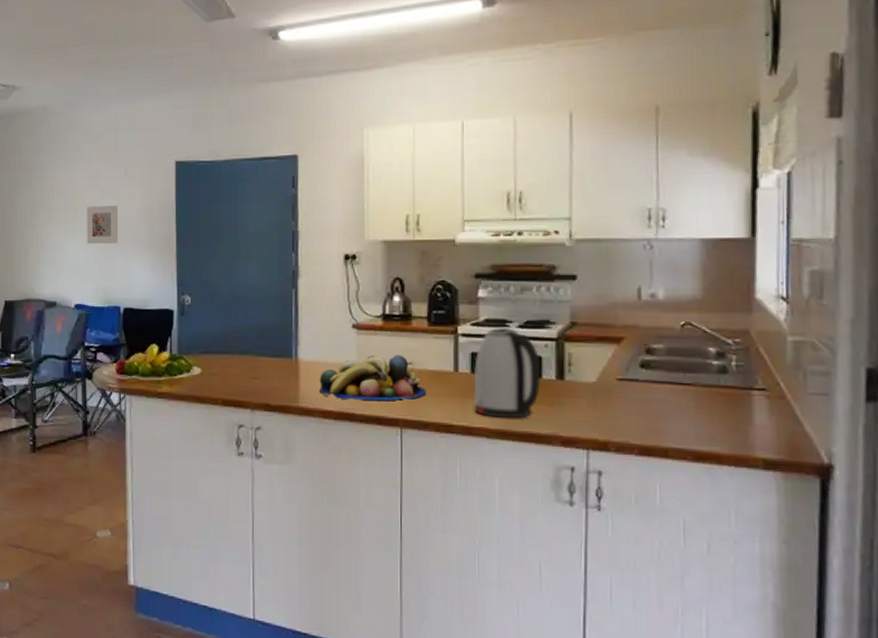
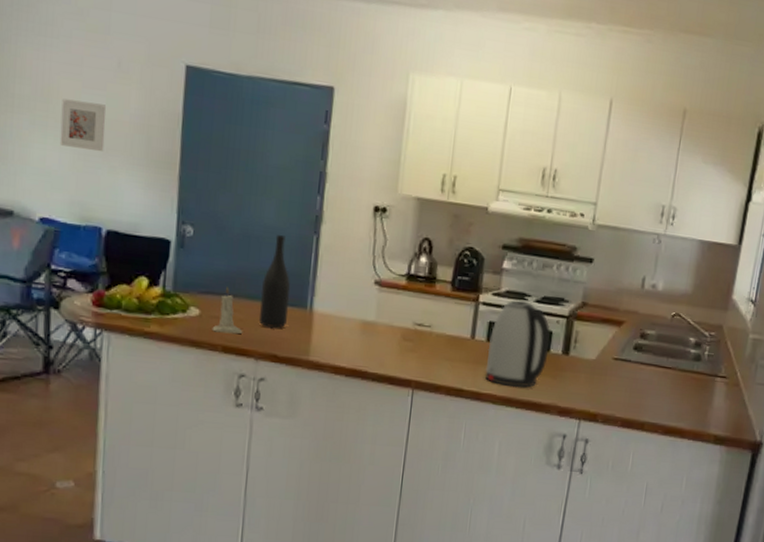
candle: none [212,345,239,388] -> present [212,287,243,334]
wine bottle: none [251,293,277,380] -> present [258,235,291,329]
fruit bowl: present [318,355,427,402] -> none [331,314,442,363]

